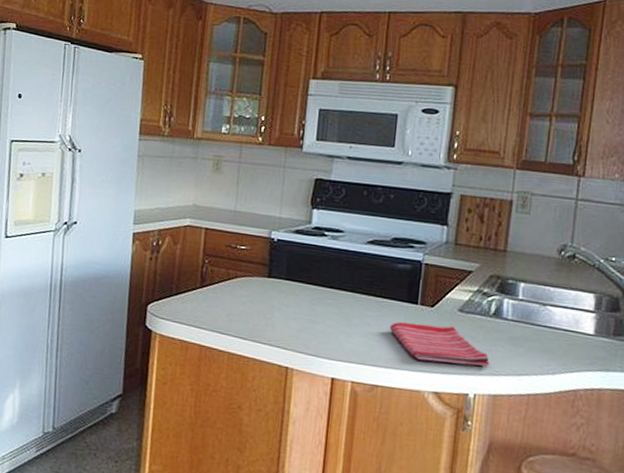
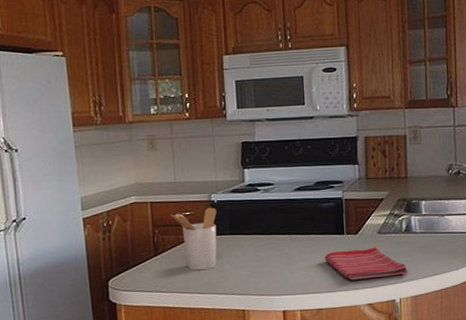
utensil holder: none [224,244,275,314] -> present [170,207,217,271]

